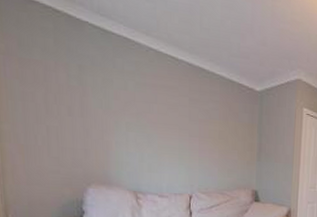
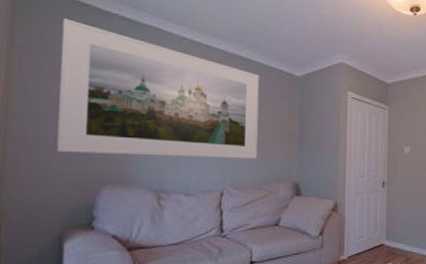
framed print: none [37,24,222,168] -> present [57,18,259,159]

